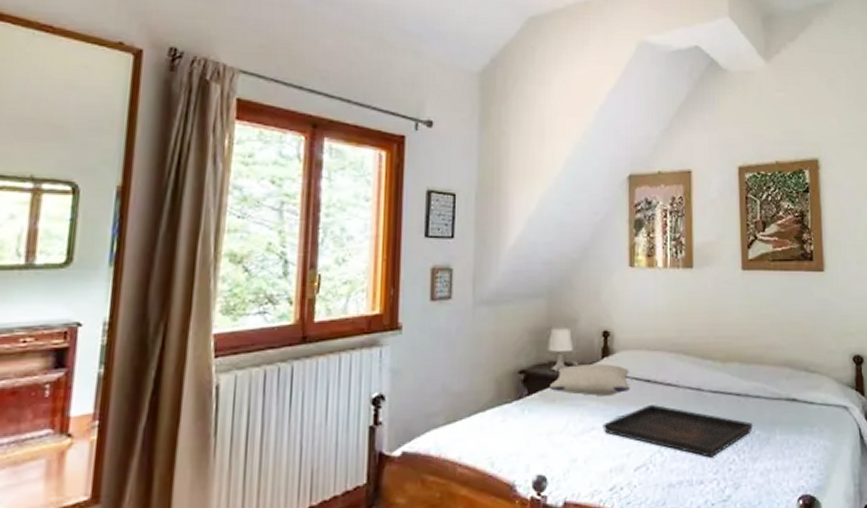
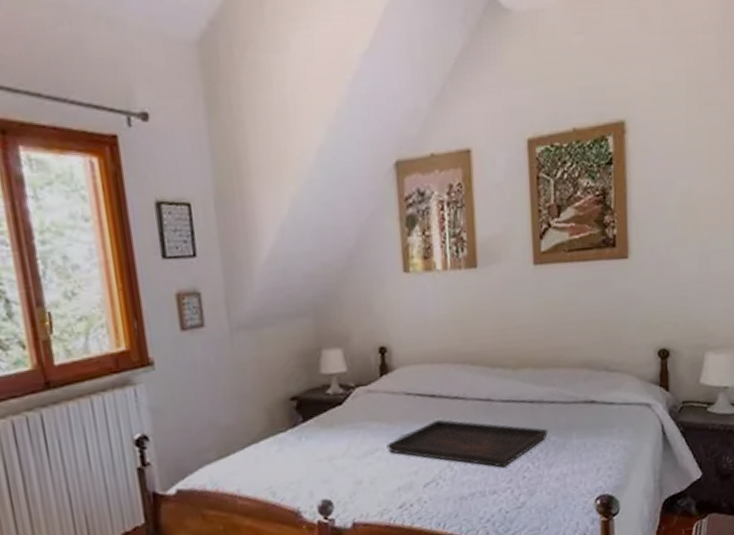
pillow: present [549,364,631,396] -> none [325,382,414,417]

